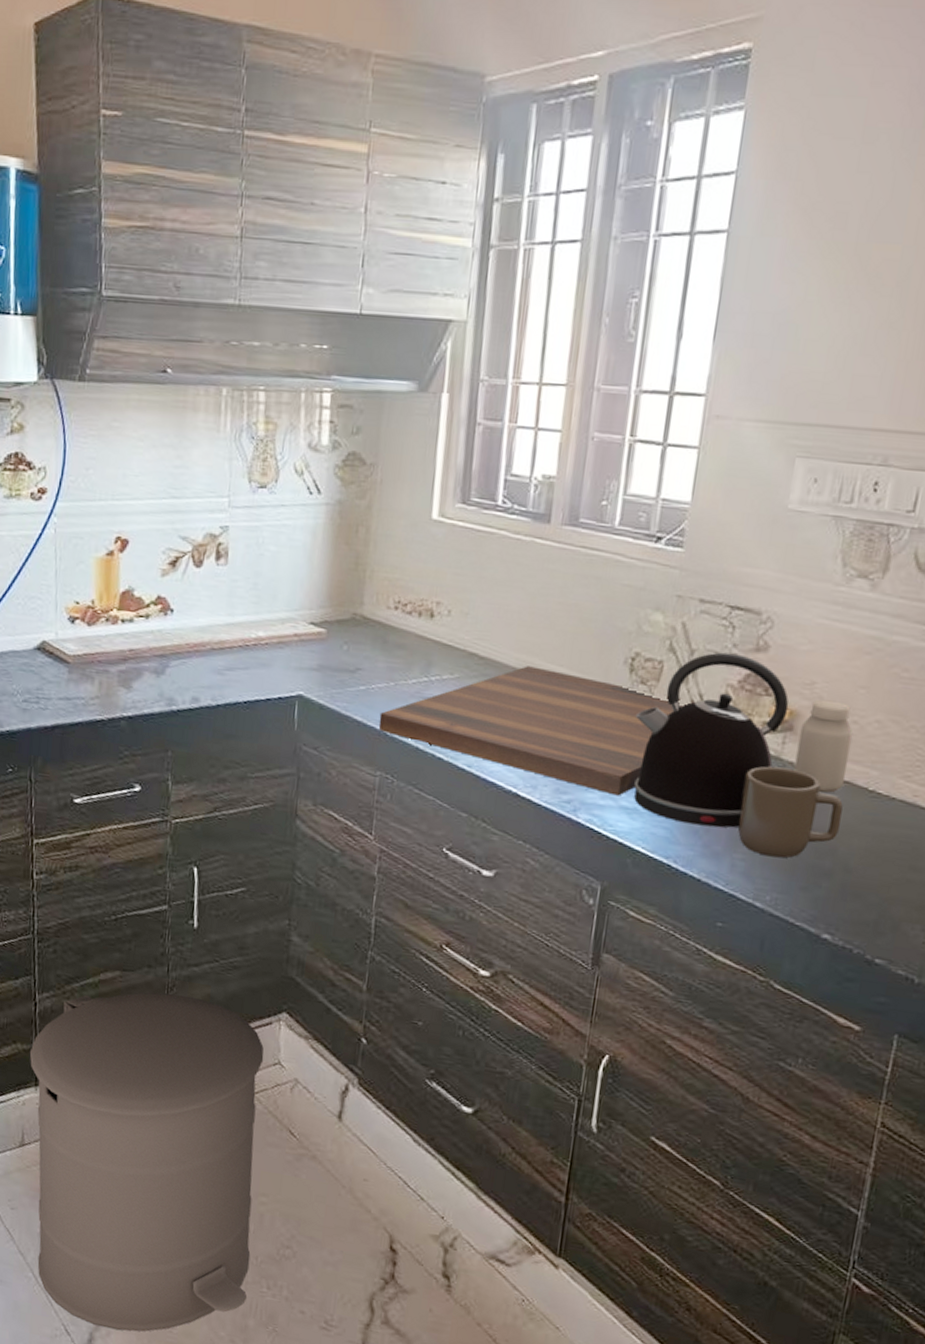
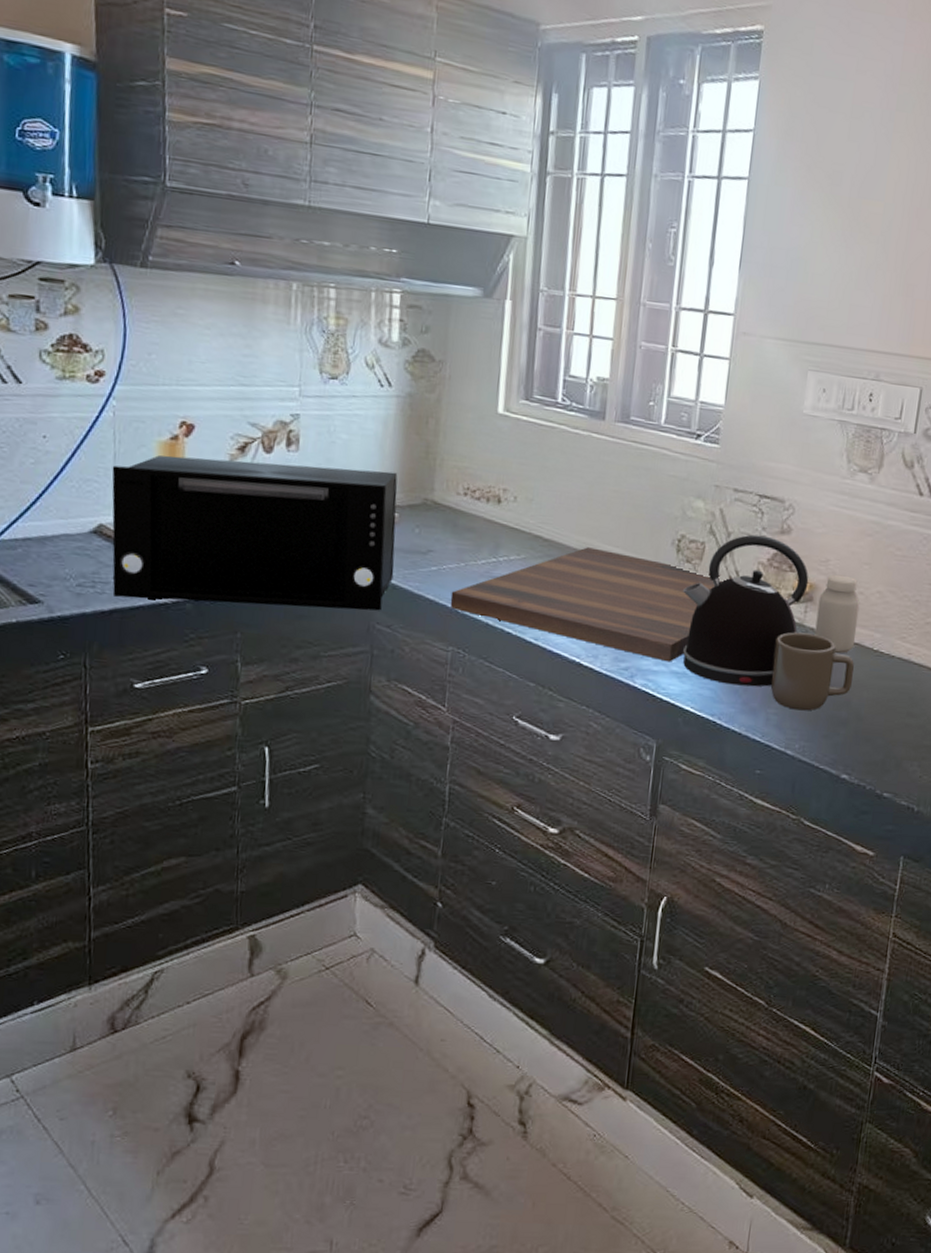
trash can: present [29,992,264,1332] -> none [82,875,340,1232]
microwave: none [53,571,326,732] -> present [112,455,398,611]

